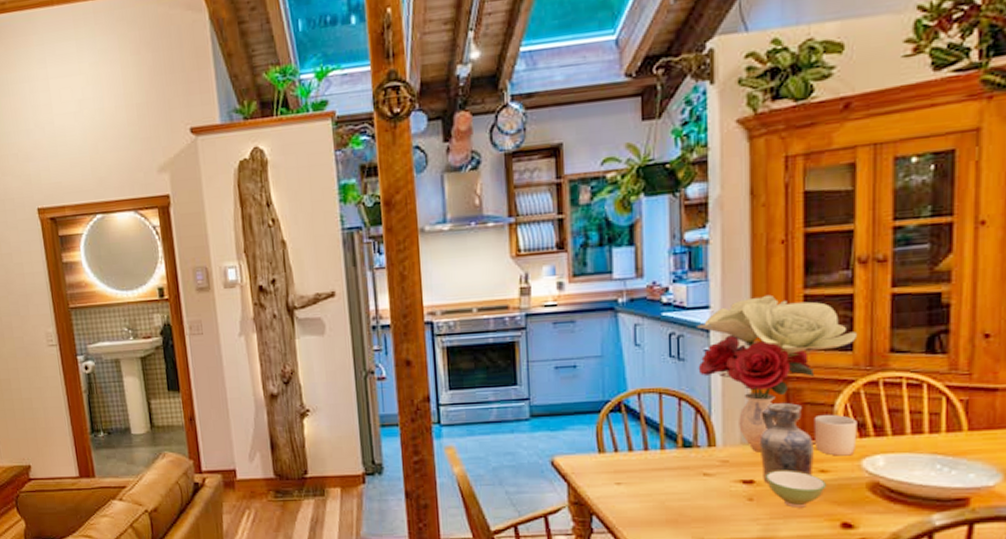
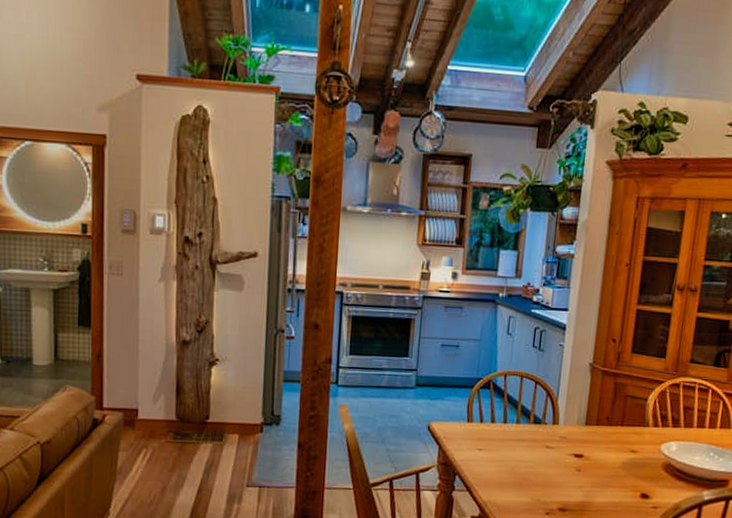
flower bouquet: present [695,294,856,453] -> none [553,305,670,433]
ceramic jug: present [759,402,814,483] -> none [589,393,630,458]
bowl: present [766,470,827,508] -> none [592,448,635,480]
mug: present [814,414,857,456] -> none [630,406,662,441]

